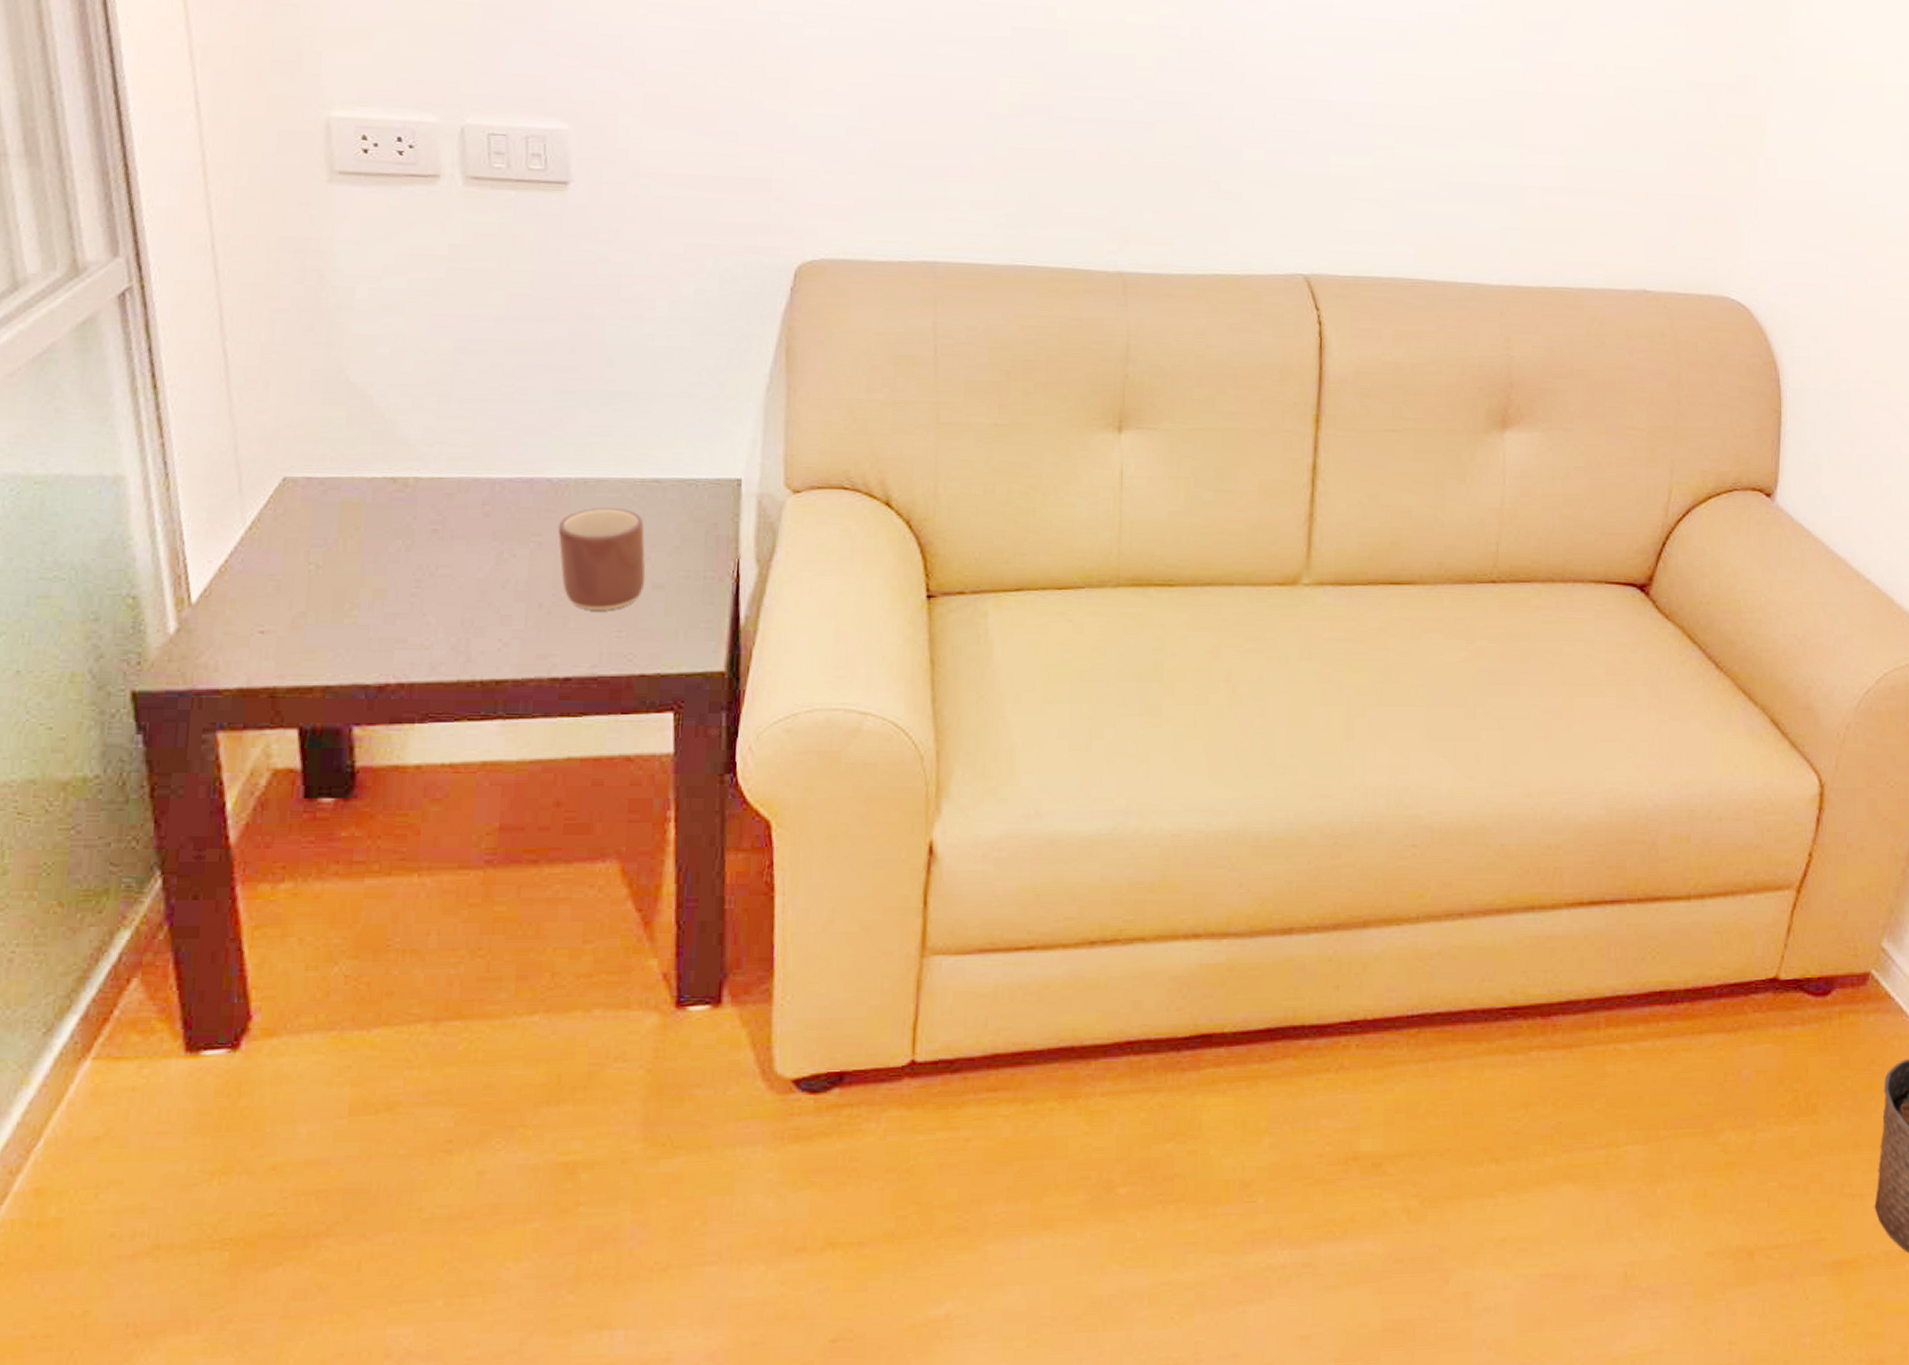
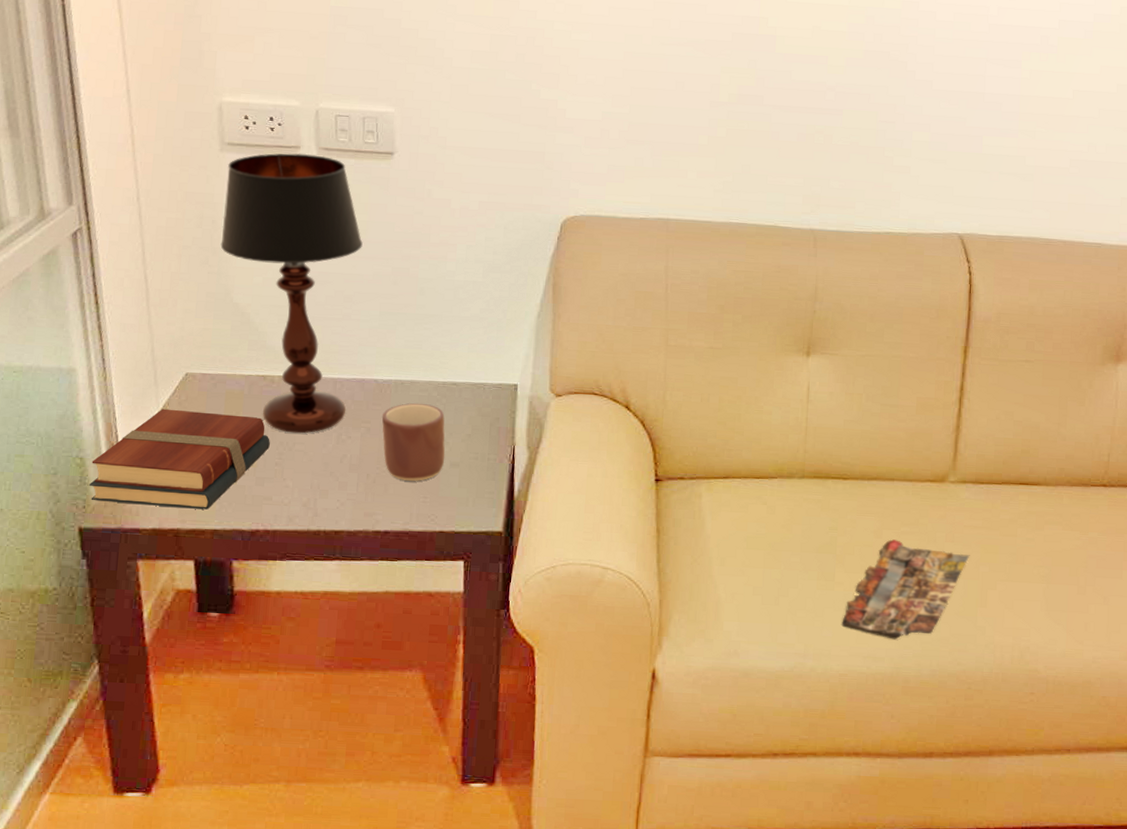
books: none [145,526,404,659] -> present [88,408,270,510]
table lamp: none [330,183,528,553] -> present [220,153,363,434]
magazine: none [1172,660,1332,787] -> present [842,539,970,640]

